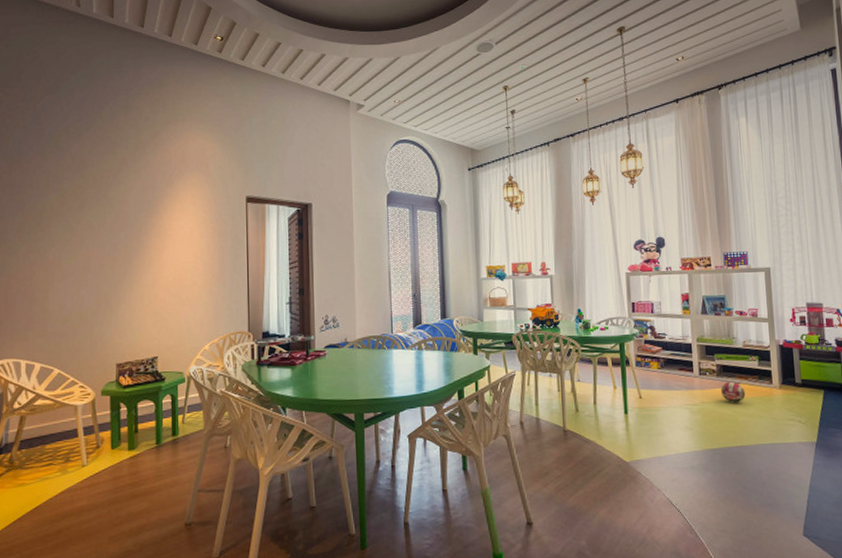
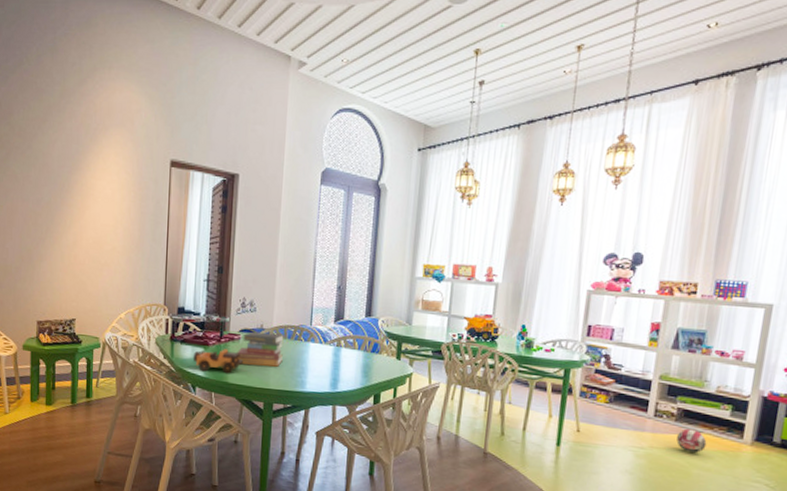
toy car: none [280,366,332,392] -> present [192,349,244,374]
books: none [324,345,369,380] -> present [237,331,284,367]

